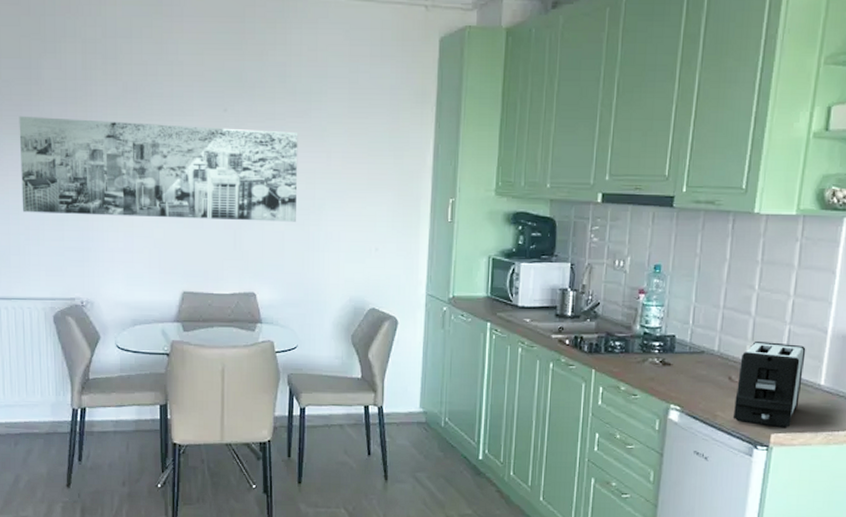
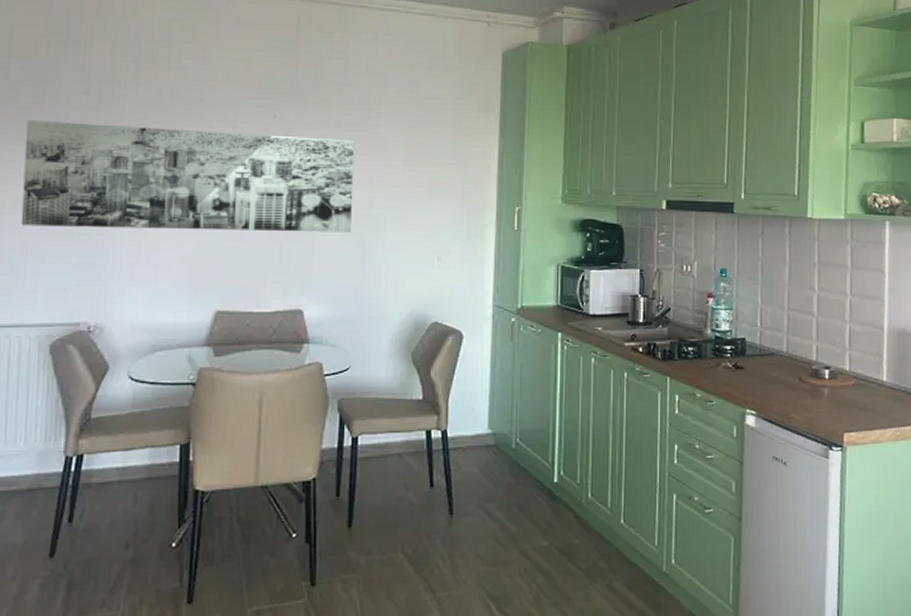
toaster: present [732,342,806,429] -> none [806,341,867,427]

